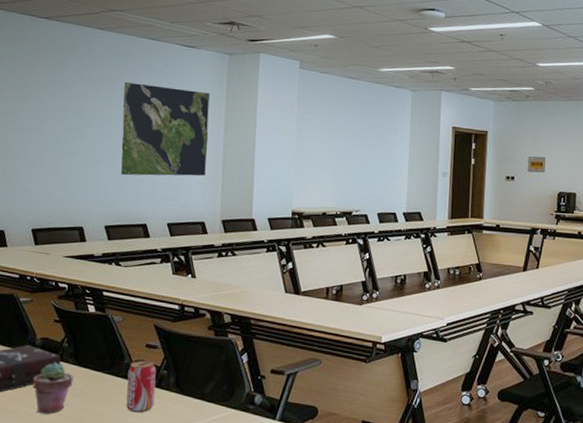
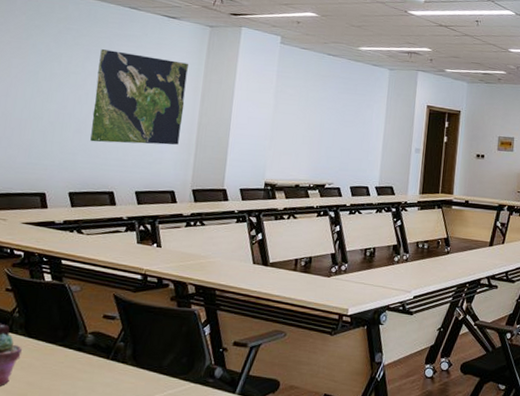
beverage can: present [126,360,156,413] -> none [77,331,113,387]

